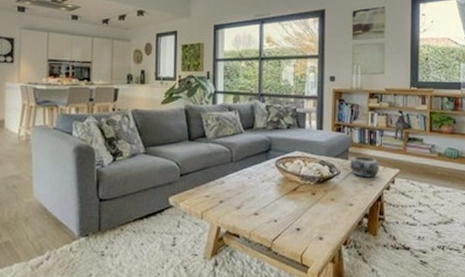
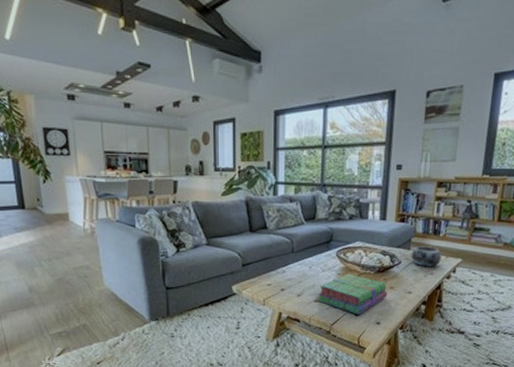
stack of books: none [258,184,329,229] -> present [318,273,388,314]

